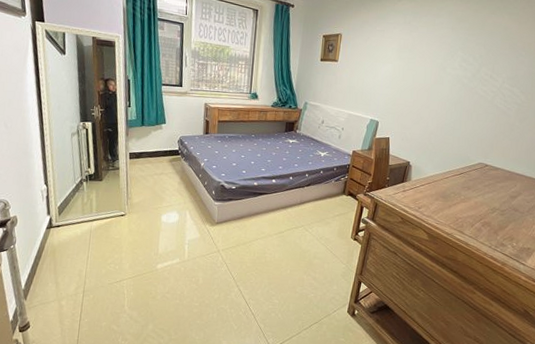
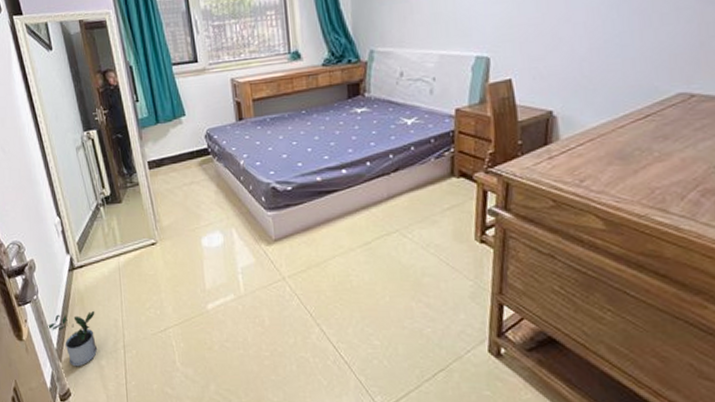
potted plant: none [18,261,64,305] -> present [47,310,98,367]

